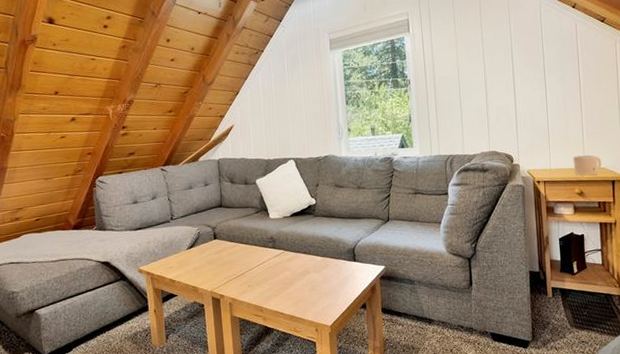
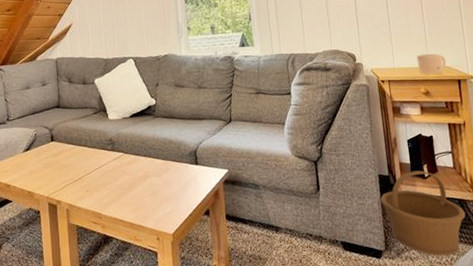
basket: none [530,267,610,346] -> present [380,170,466,256]

